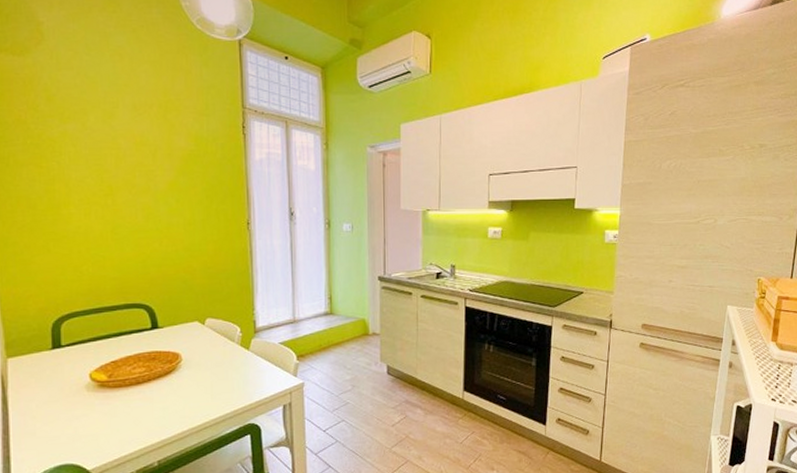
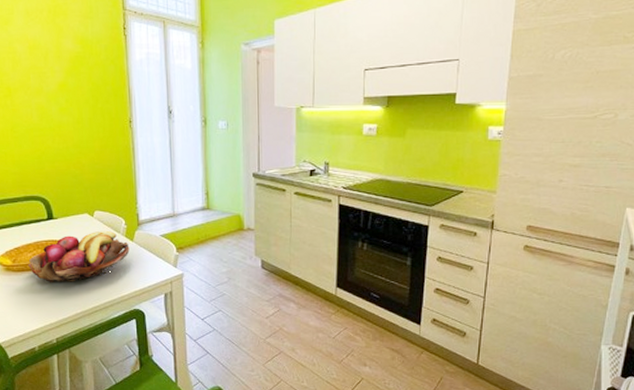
fruit basket: none [127,339,245,398] -> present [28,230,130,282]

